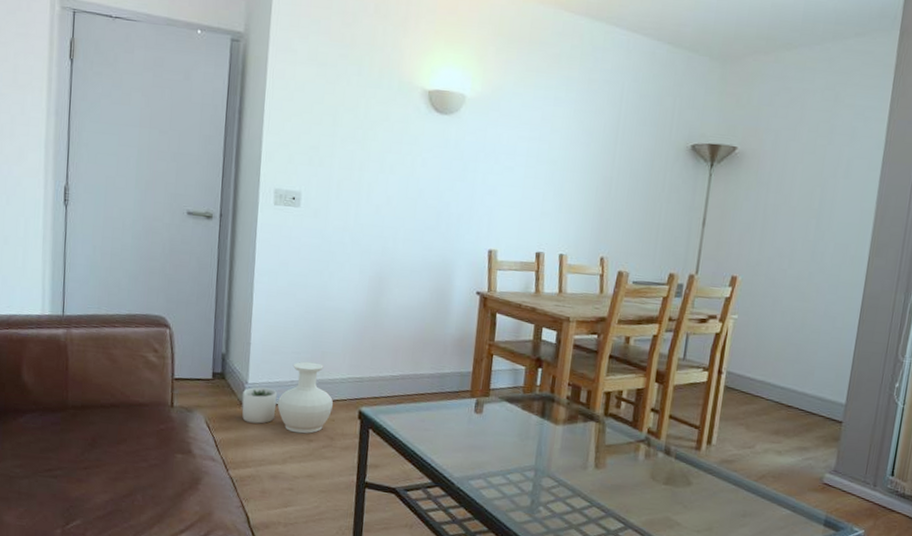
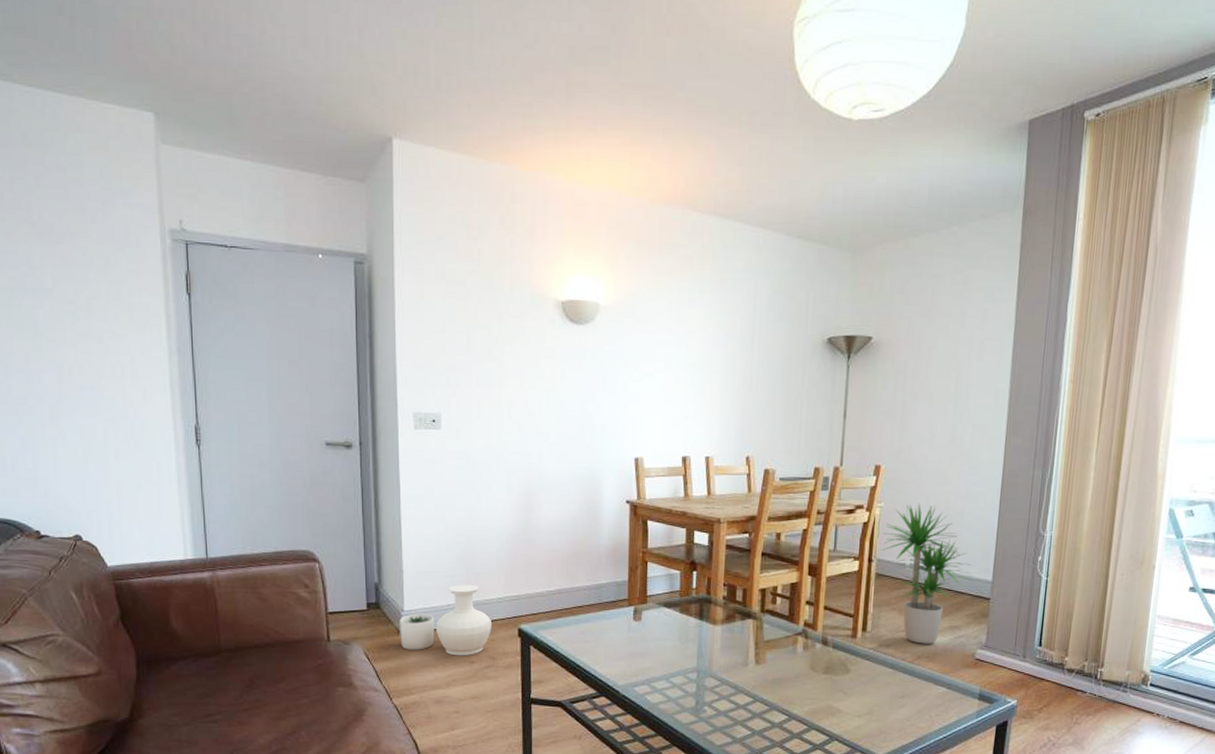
potted plant: none [731,317,825,464] -> present [880,502,972,644]

